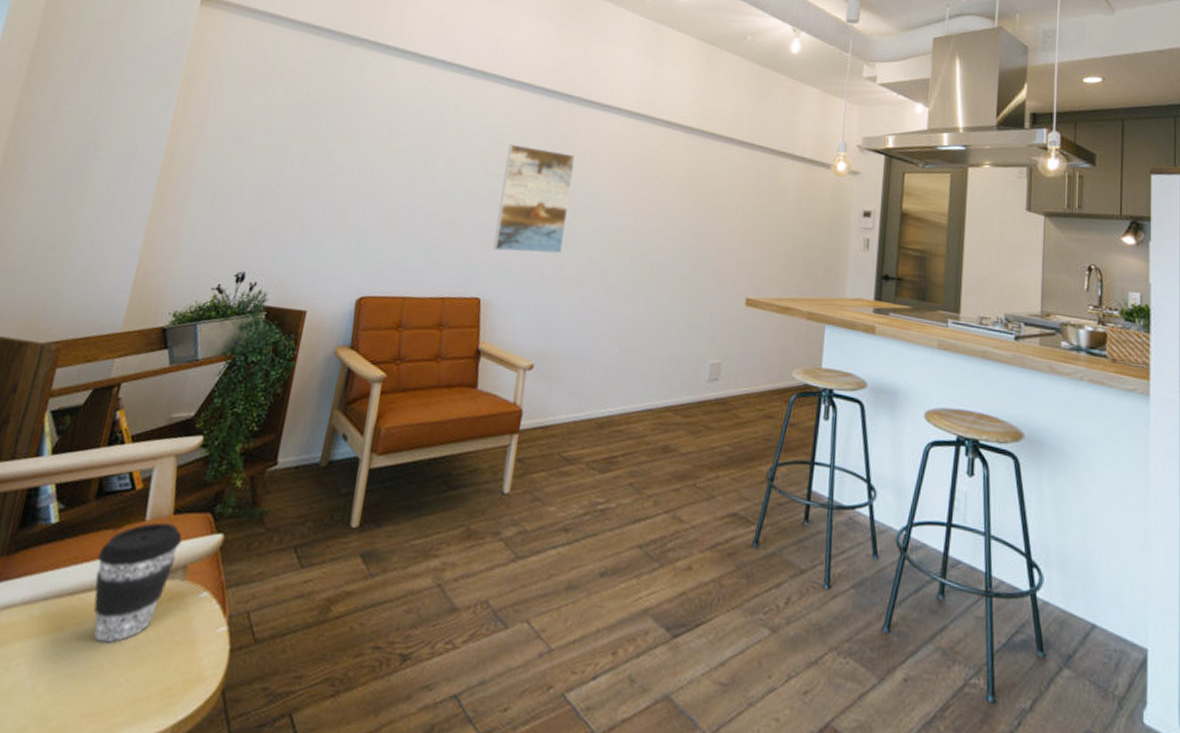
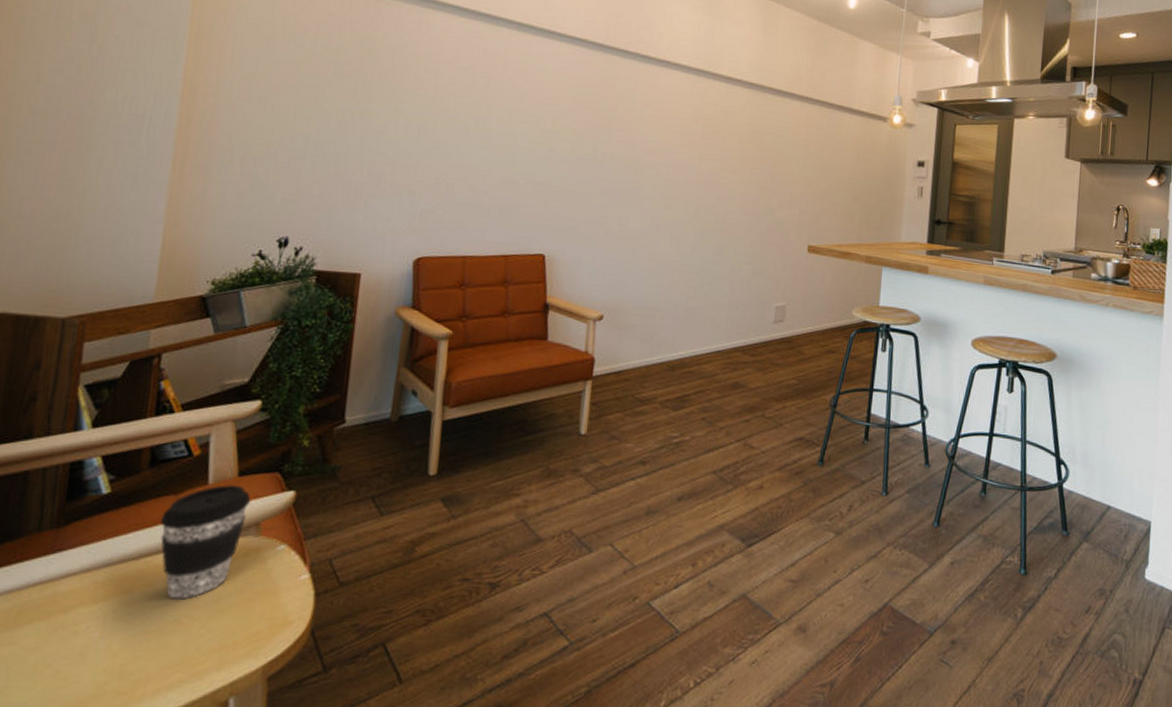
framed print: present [492,144,575,254] -> none [554,101,634,210]

